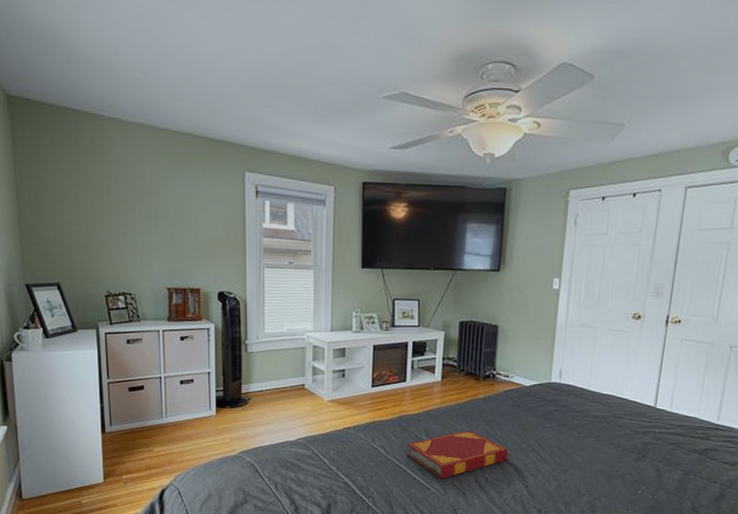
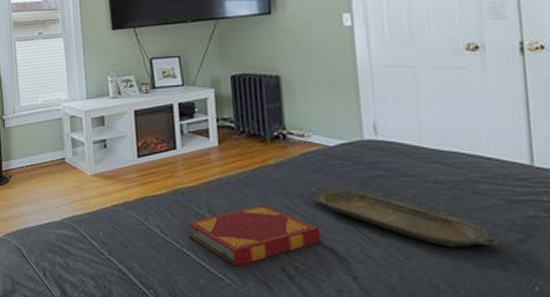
serving tray: none [506,418,626,464] -> present [311,187,503,247]

